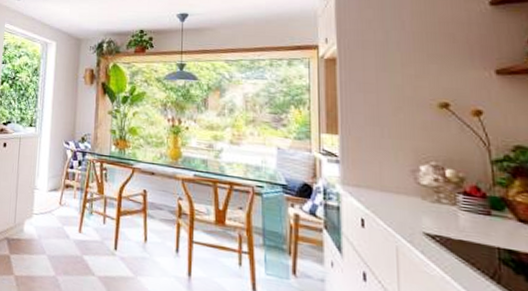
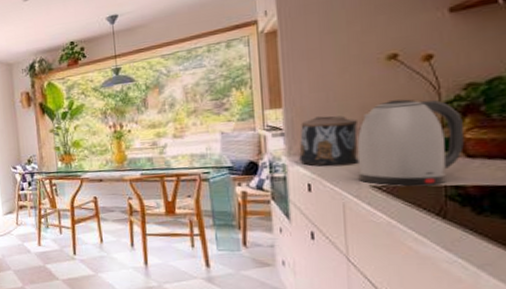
canister: none [353,150,413,208] -> present [299,115,359,167]
kettle: none [410,148,515,246] -> present [356,99,464,186]

